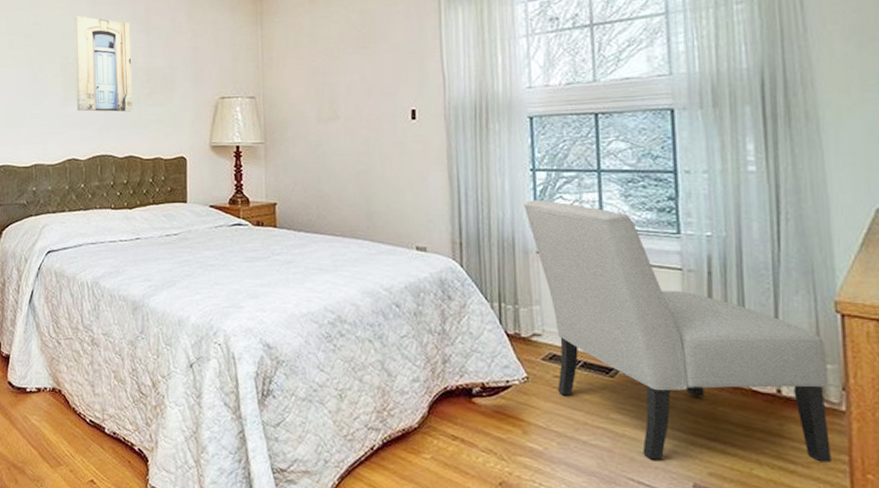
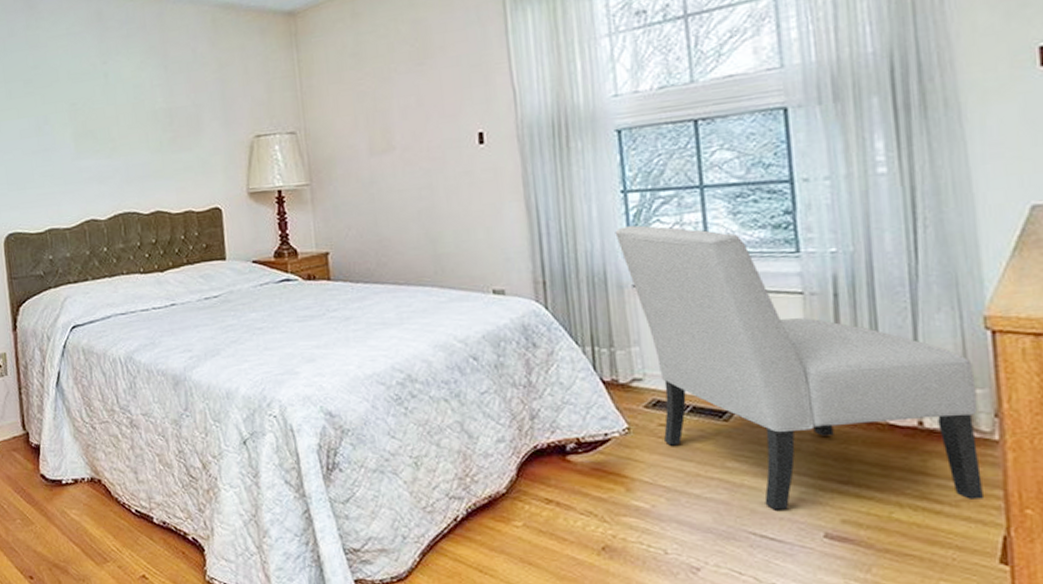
wall art: present [74,16,133,112] -> none [79,54,156,165]

